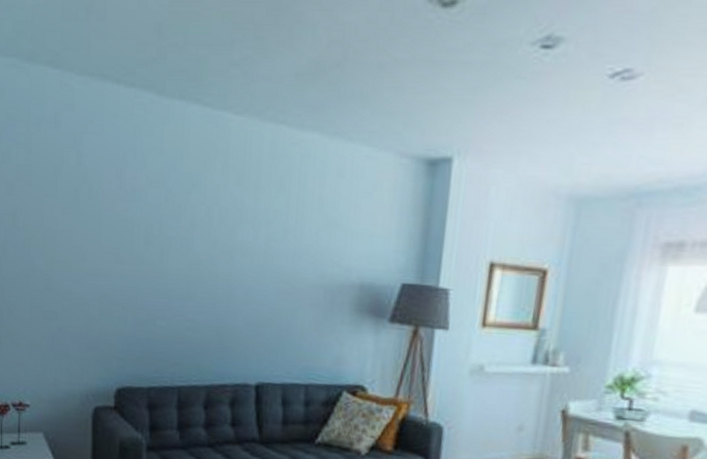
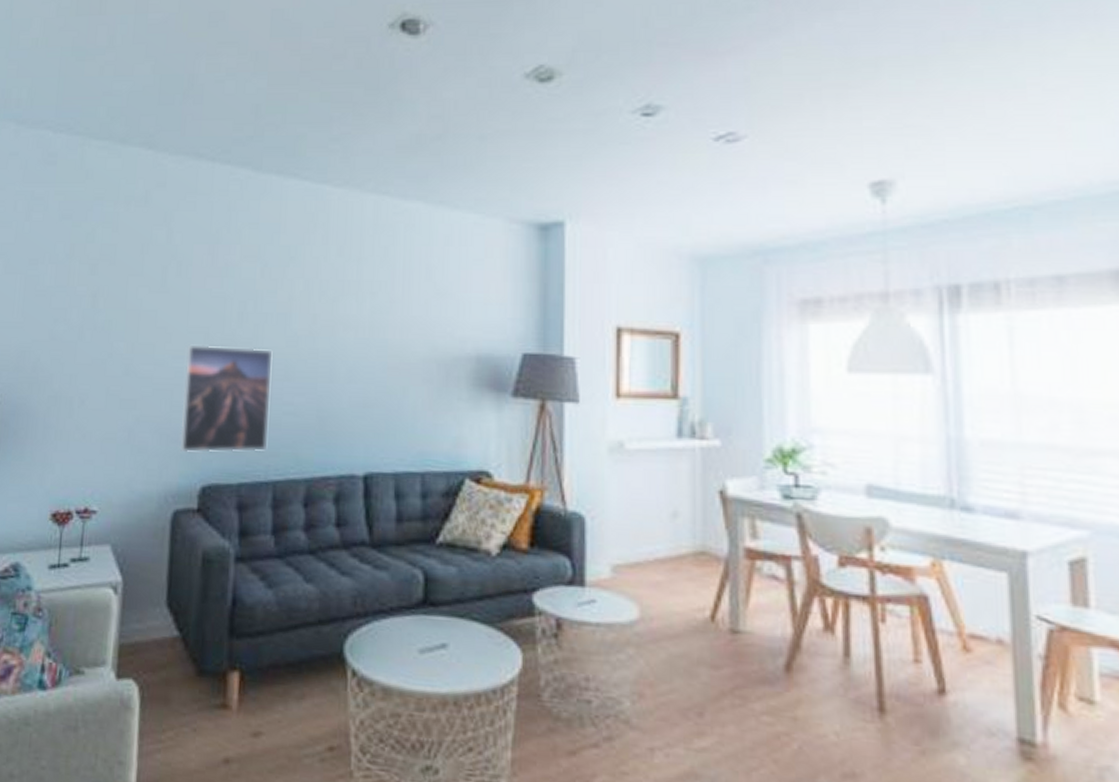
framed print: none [97,264,177,362] -> present [179,345,273,453]

